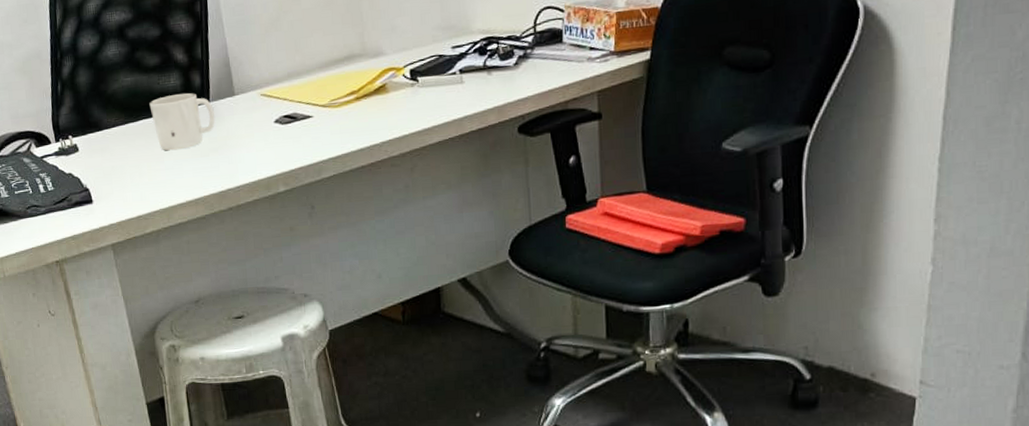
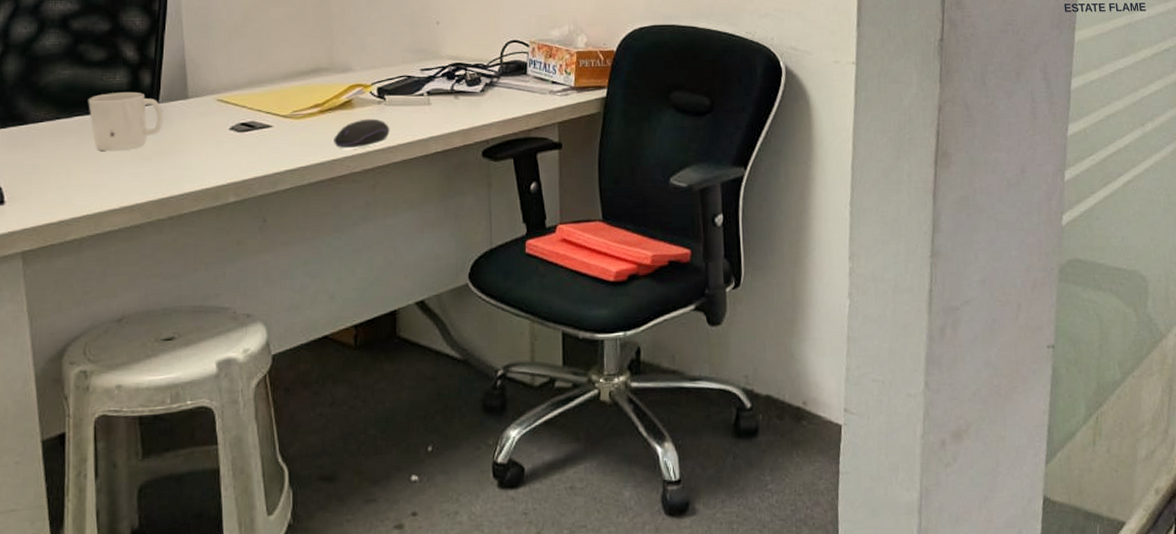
computer mouse: none [371,101,425,134] -> present [334,118,390,148]

